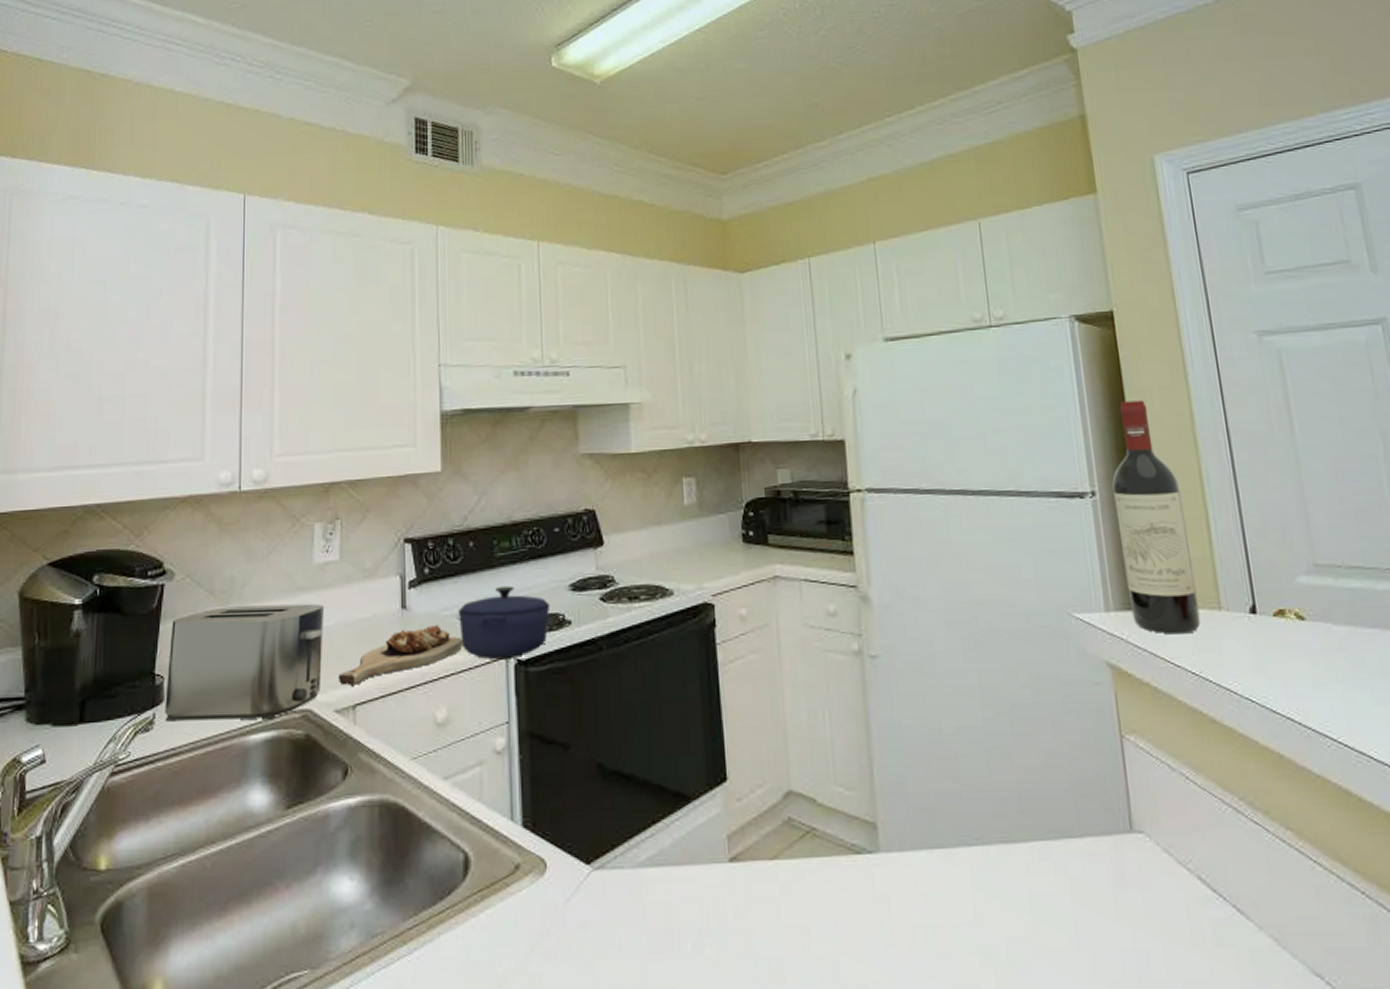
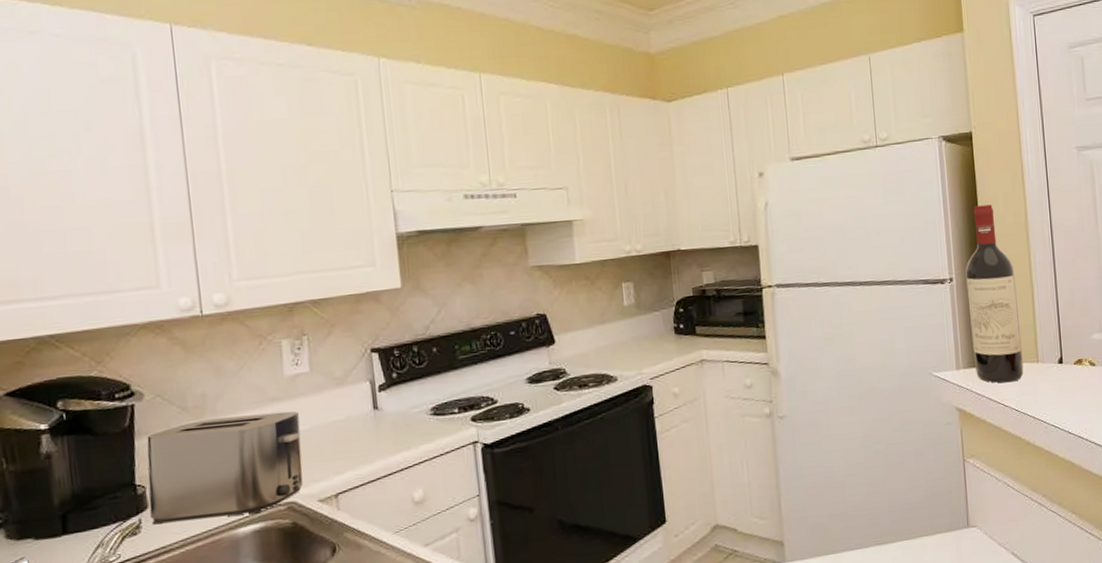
cutting board: present [339,624,463,686] -> none [319,420,433,479]
cooking pot: present [459,585,551,659] -> none [427,383,511,446]

